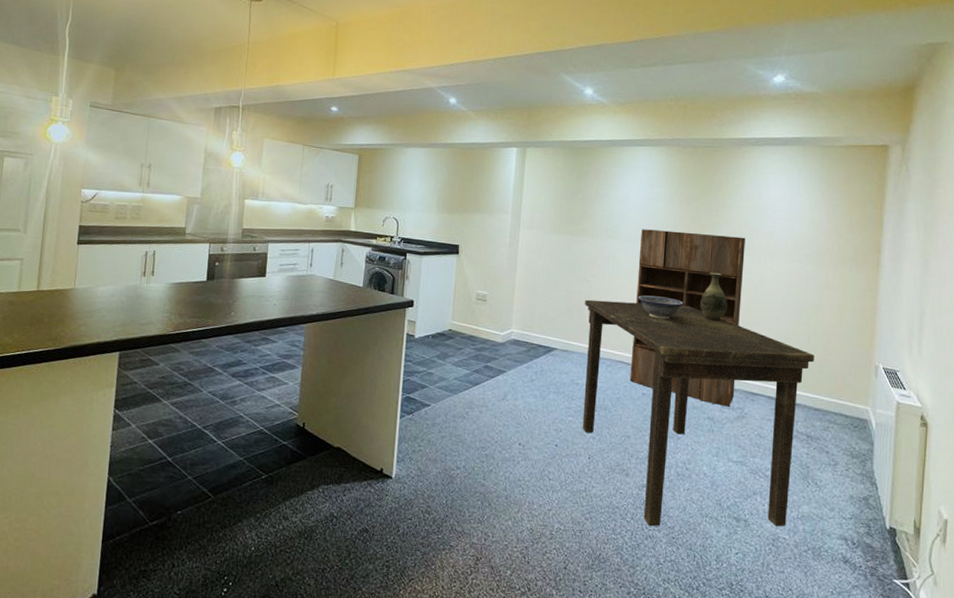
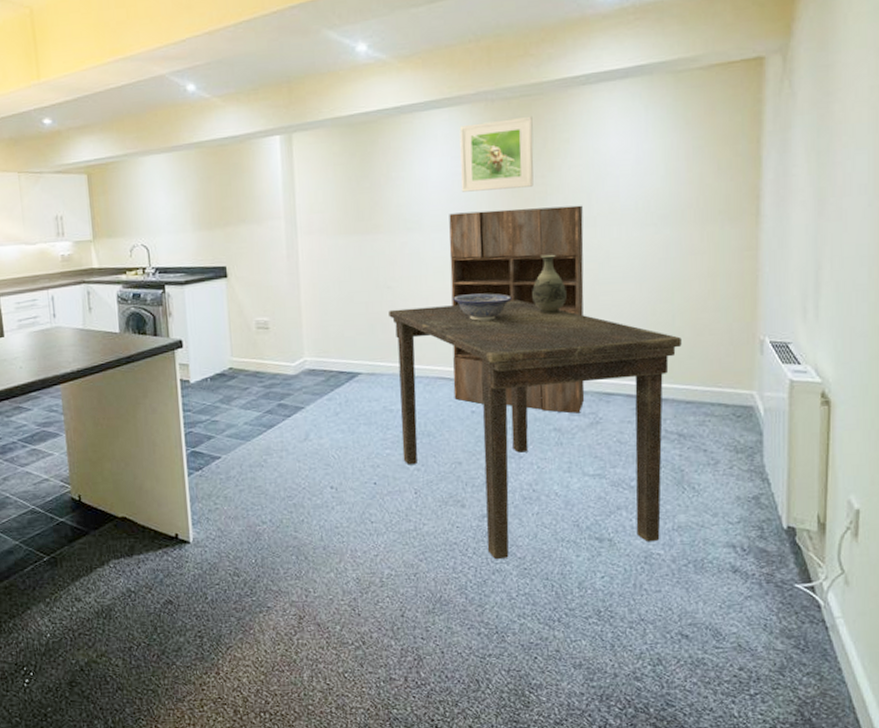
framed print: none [653,162,713,217] -> present [459,116,534,192]

